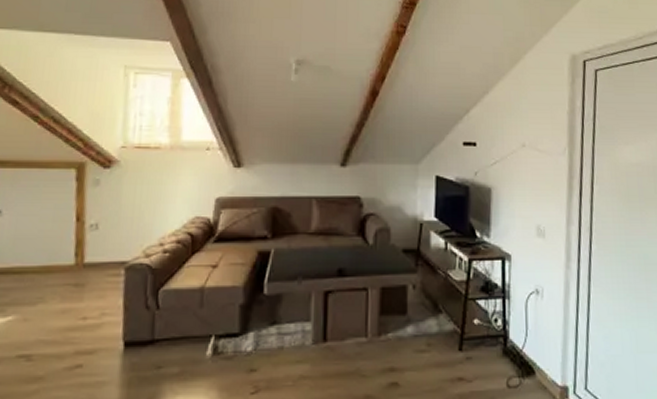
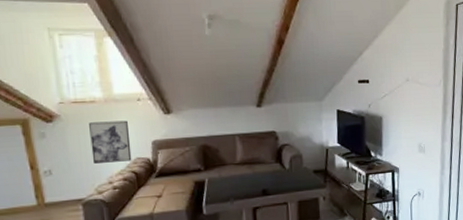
wall art: none [145,171,192,220] -> present [89,120,132,164]

